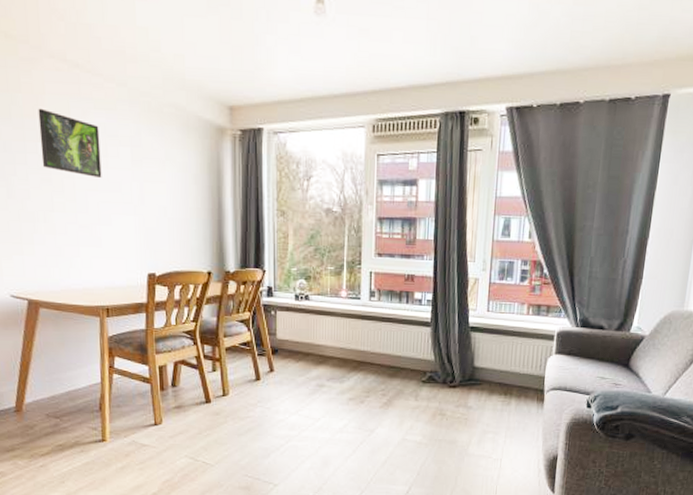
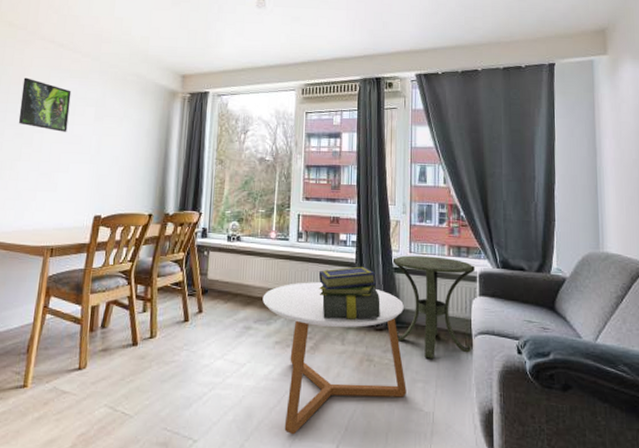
coffee table: none [335,341,479,479] -> present [262,282,406,435]
stack of books: none [392,325,455,377] -> present [318,266,380,319]
side table: none [469,314,554,412] -> present [392,255,475,359]

